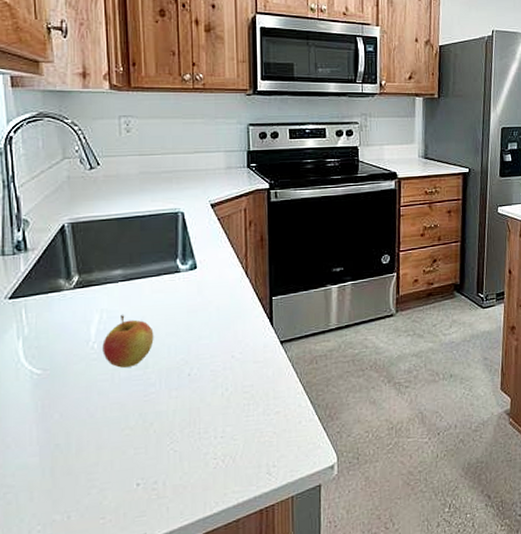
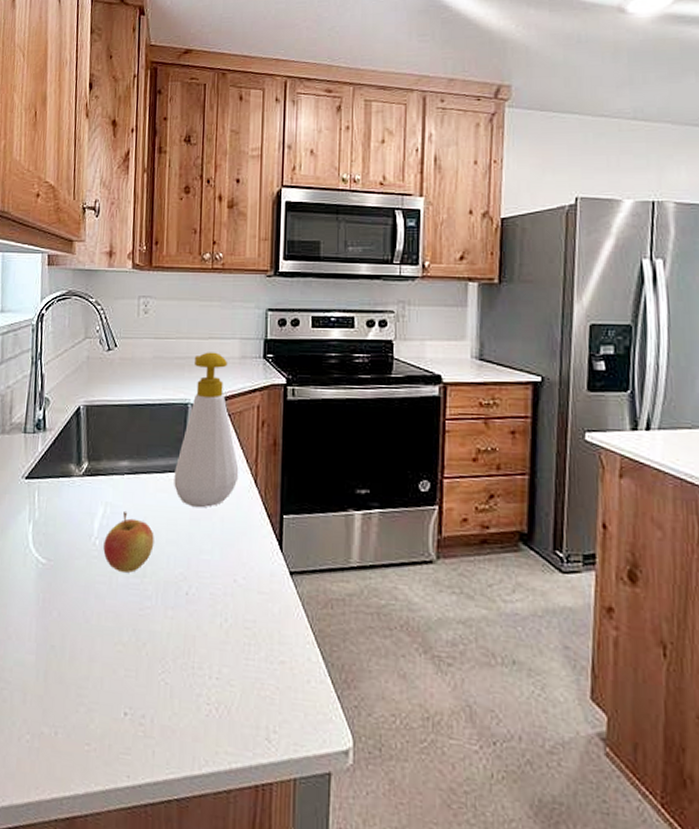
soap bottle: none [169,164,231,302] -> present [174,352,239,508]

